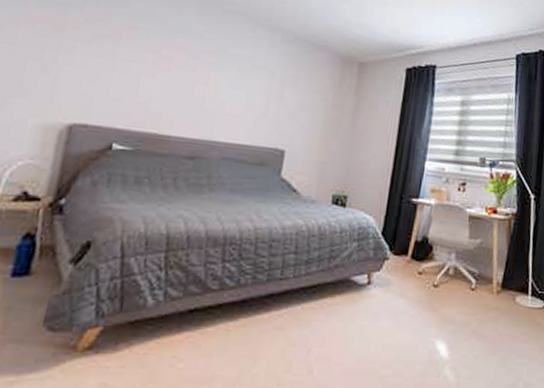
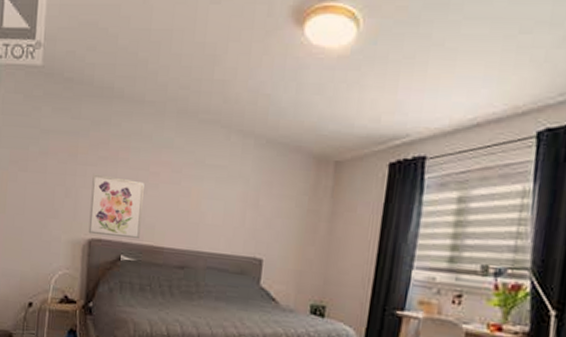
wall art: none [69,51,153,127] -> present [88,174,144,240]

